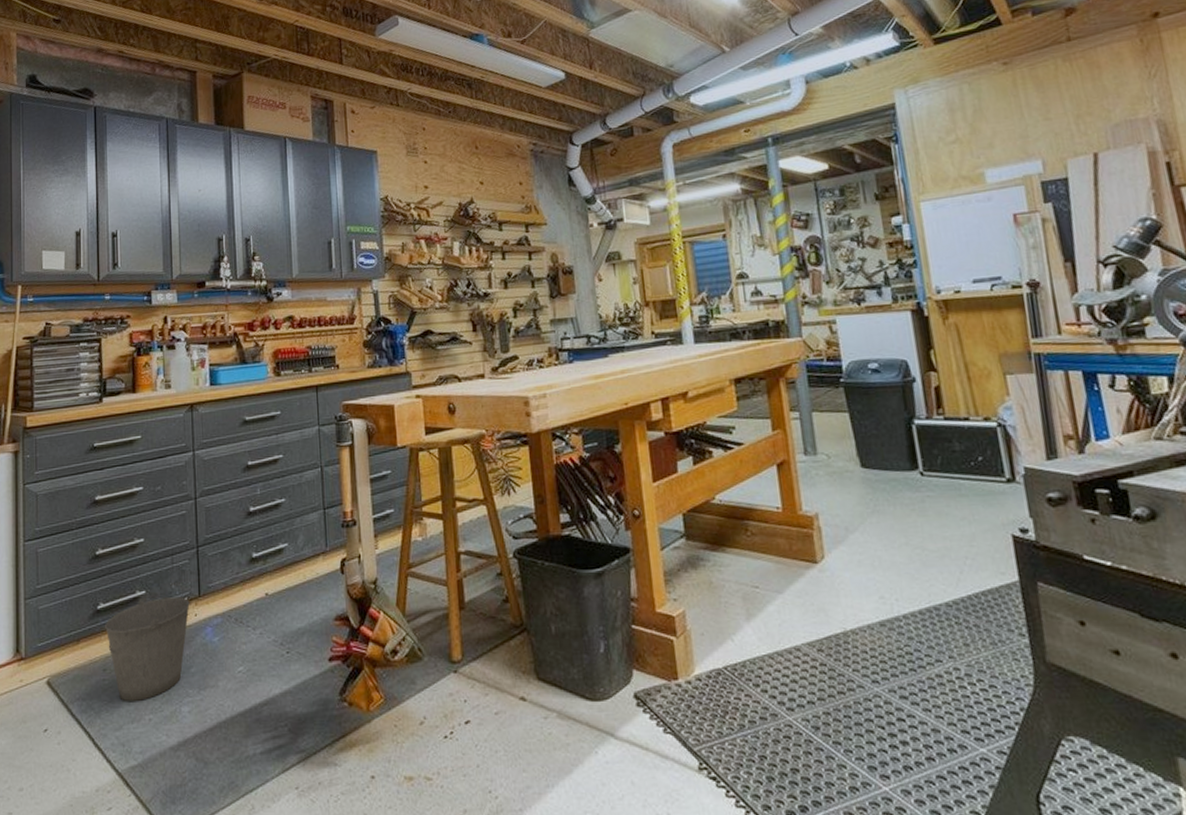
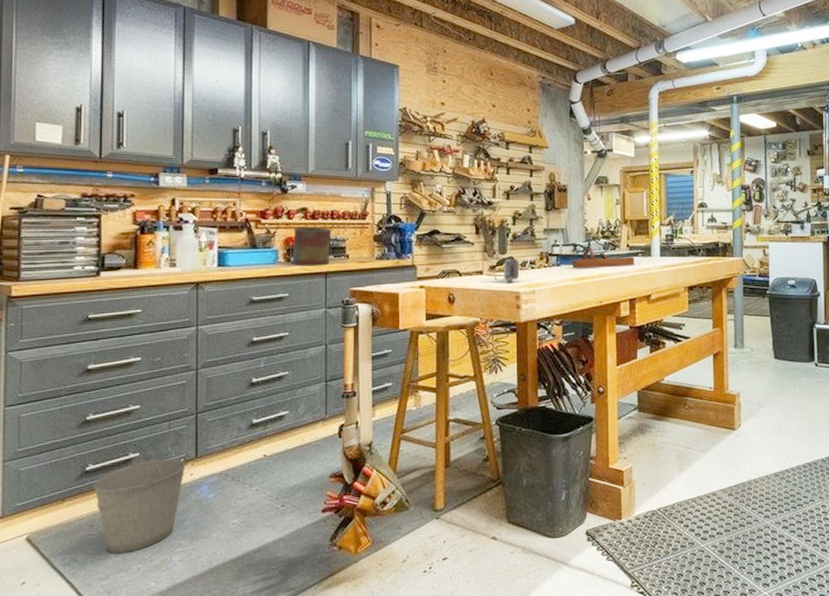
paint can: none [281,336,320,381] -> present [292,226,332,266]
tape measure: none [497,357,527,388] -> present [494,259,520,284]
hand plane: none [586,338,664,365] -> present [572,247,635,269]

